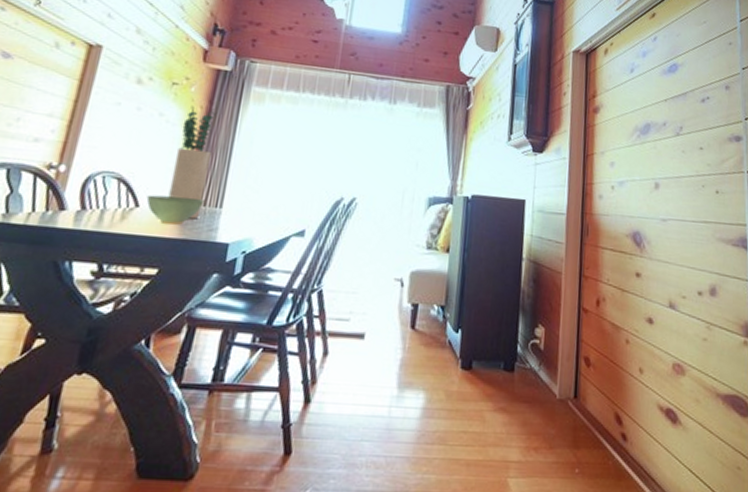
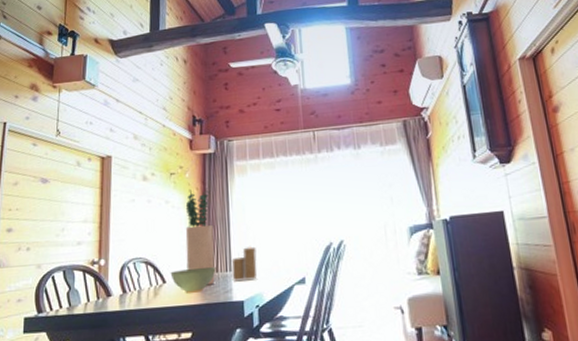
candle: none [221,181,256,223] -> present [231,244,257,282]

